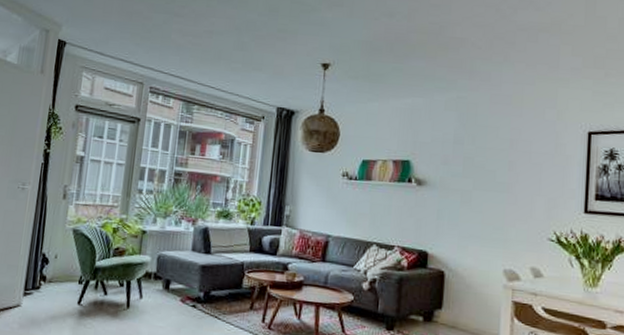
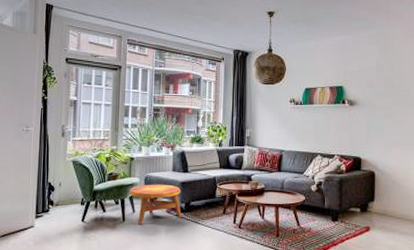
side table: none [137,265,201,315] -> present [129,184,182,225]

